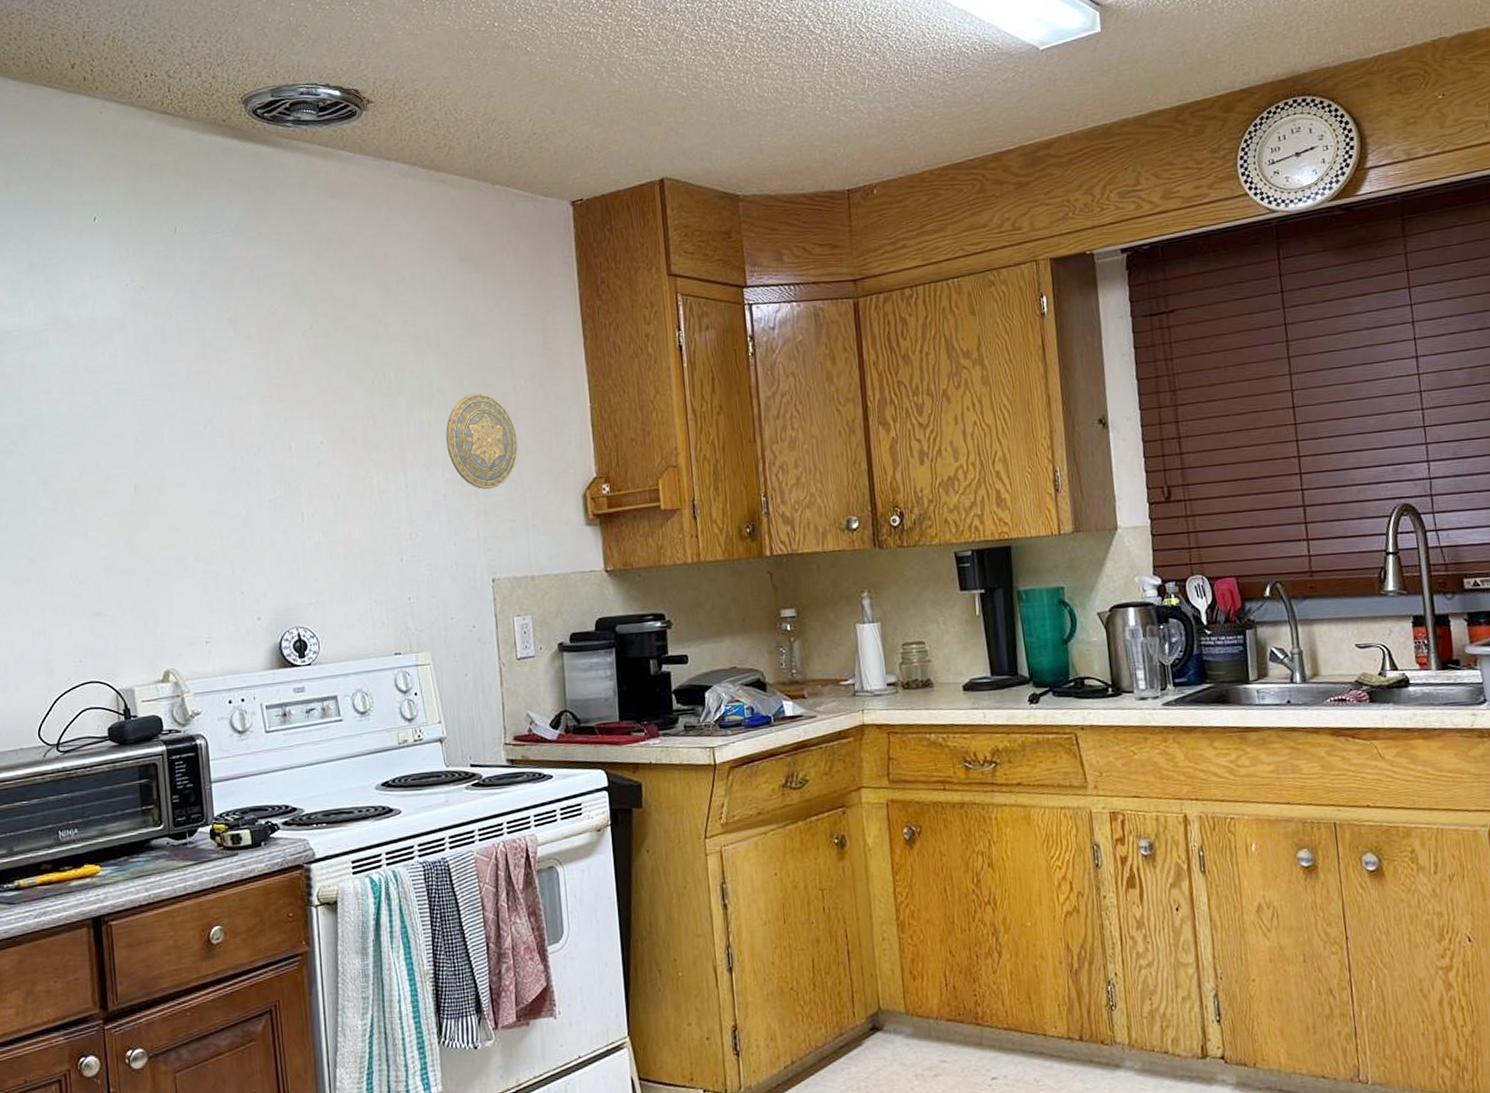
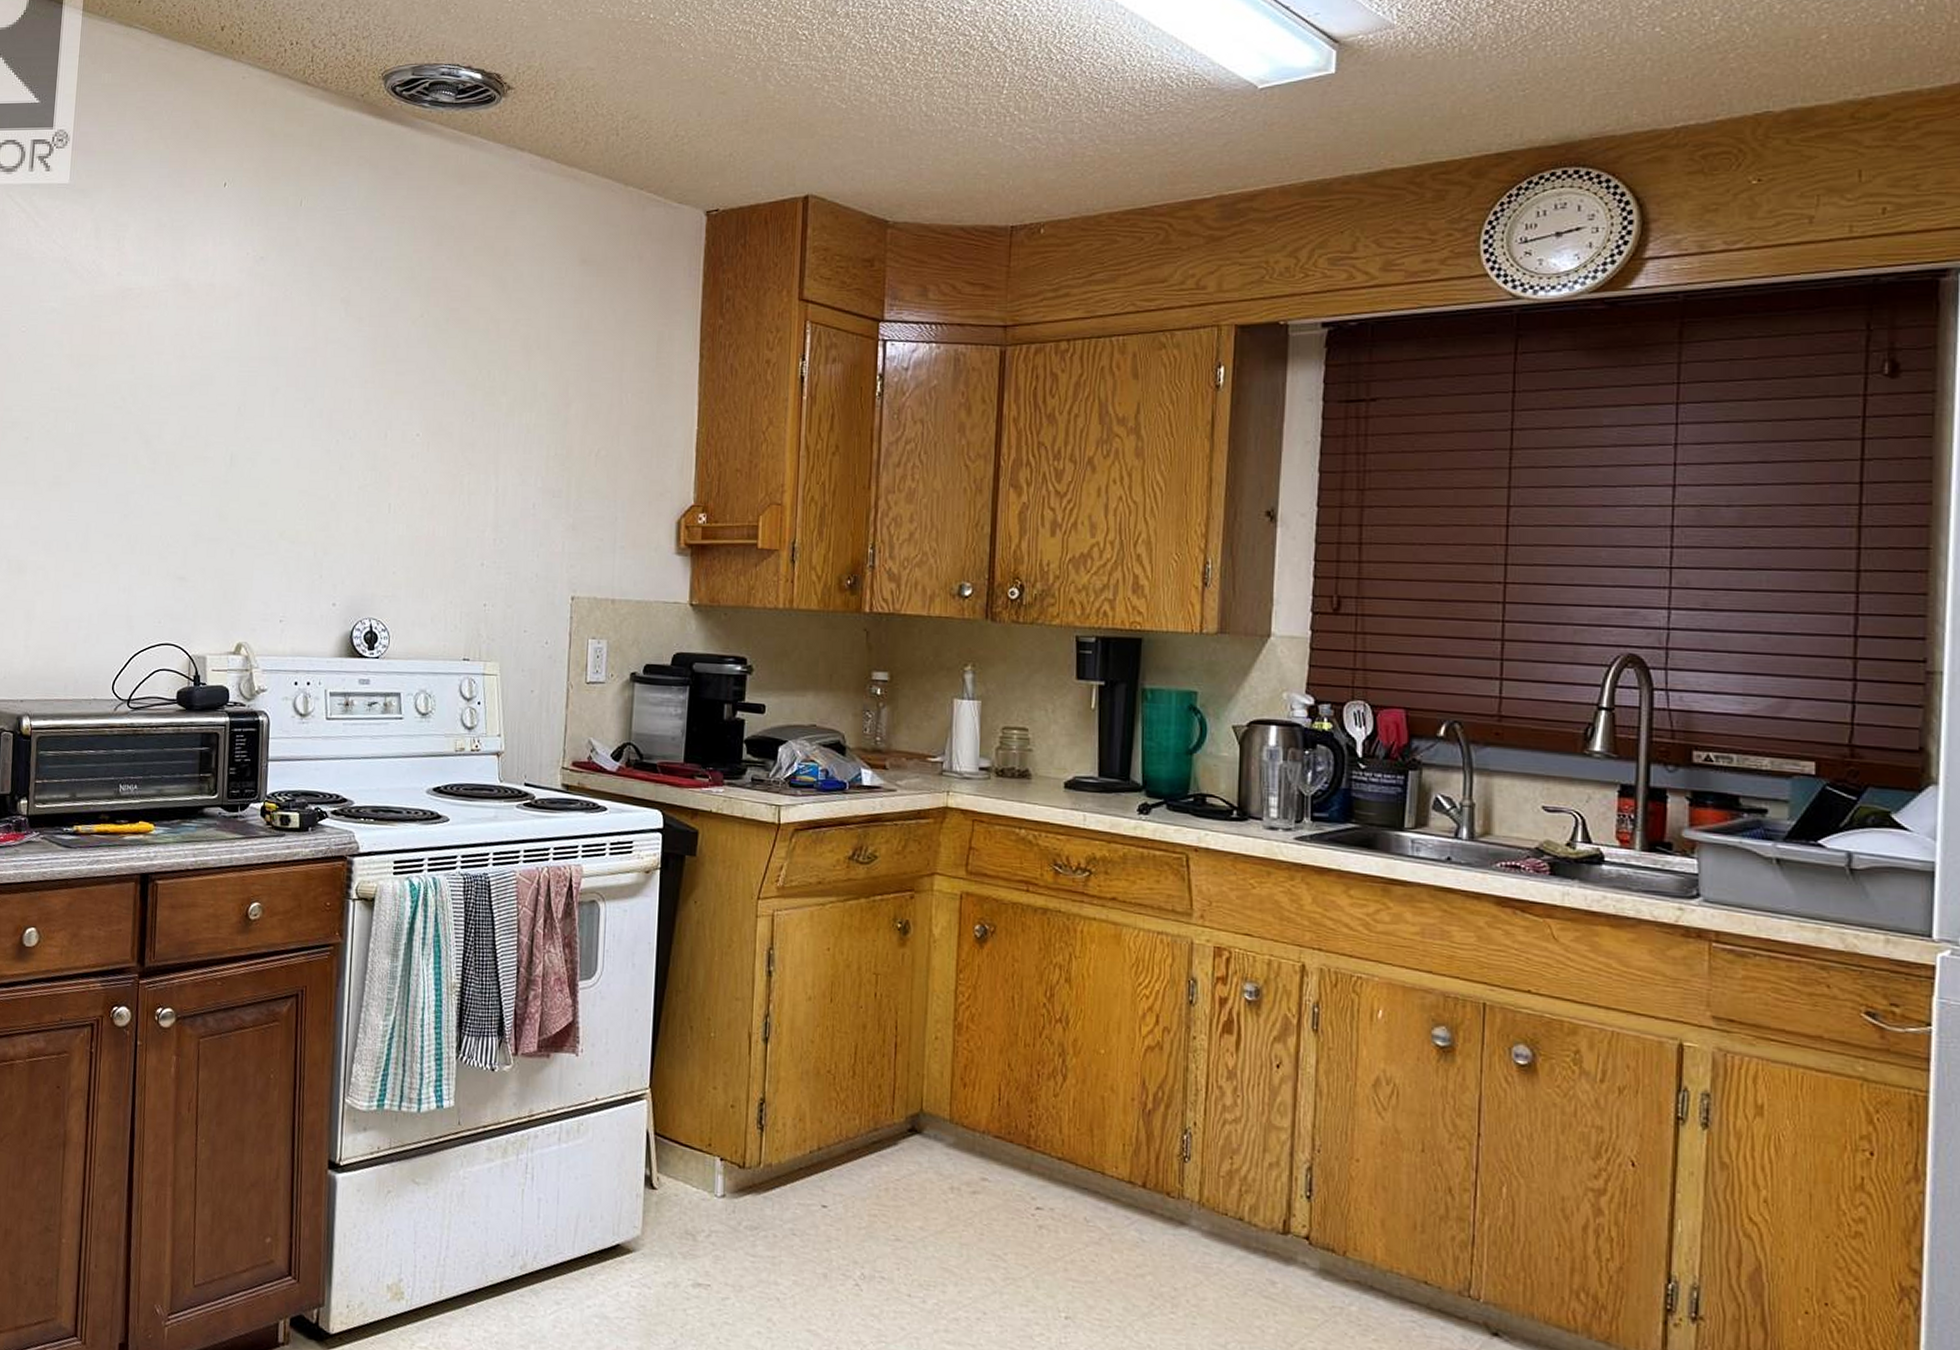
decorative plate: present [446,392,518,489] -> none [543,402,617,503]

